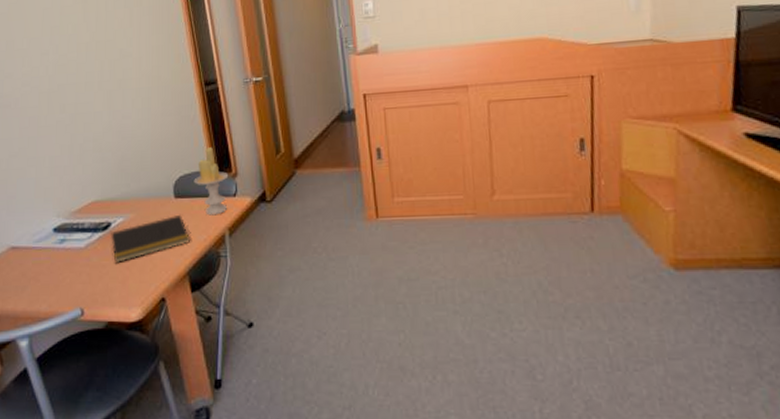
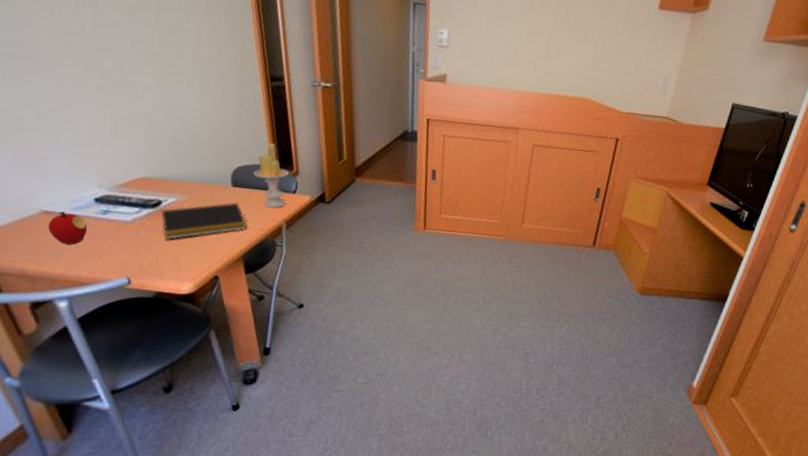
fruit: none [14,245,47,278] -> present [48,211,88,245]

